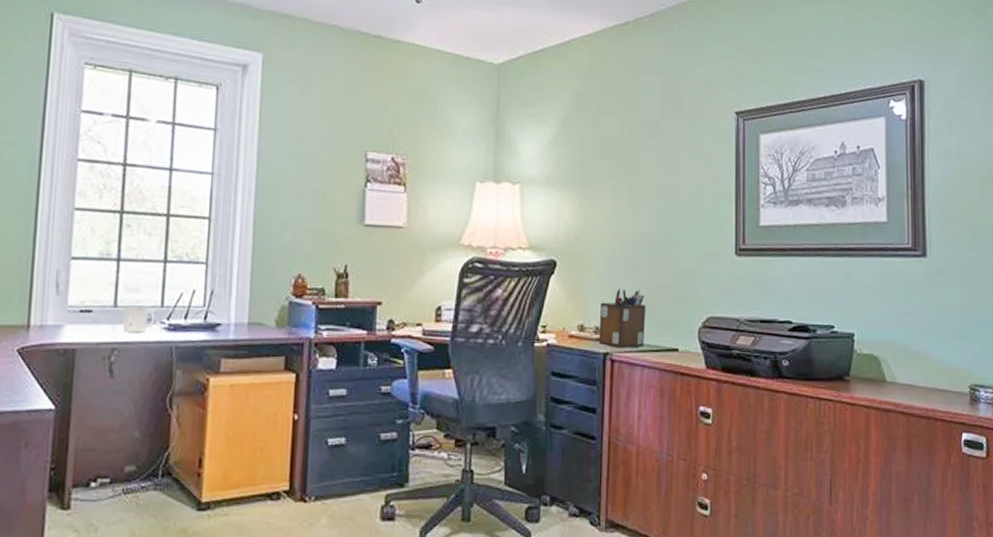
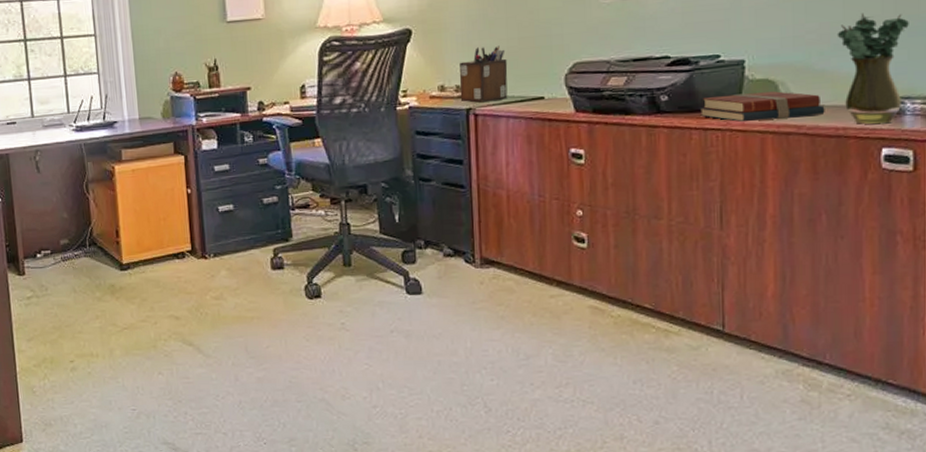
mug: present [122,307,156,333] -> none [38,115,65,137]
books: none [815,366,918,396] -> present [699,91,825,123]
vase: none [928,301,982,410] -> present [837,13,909,125]

